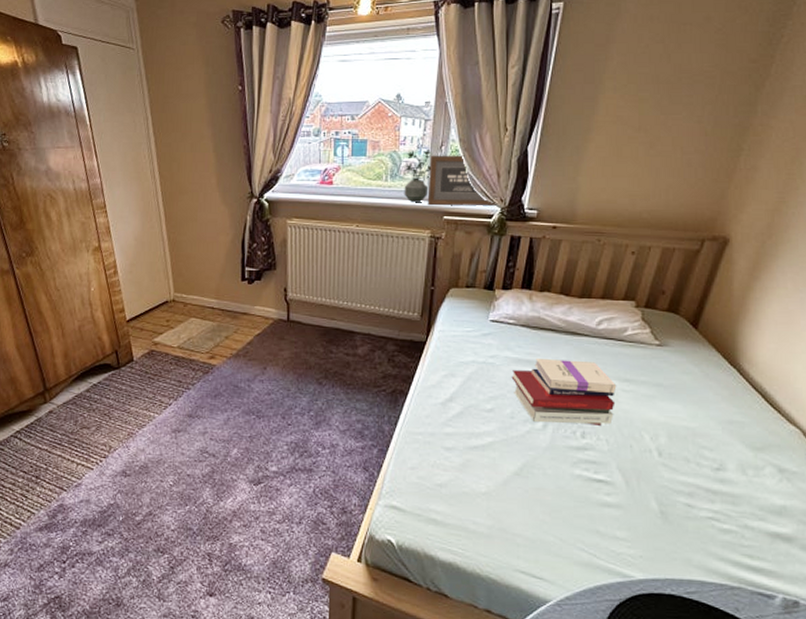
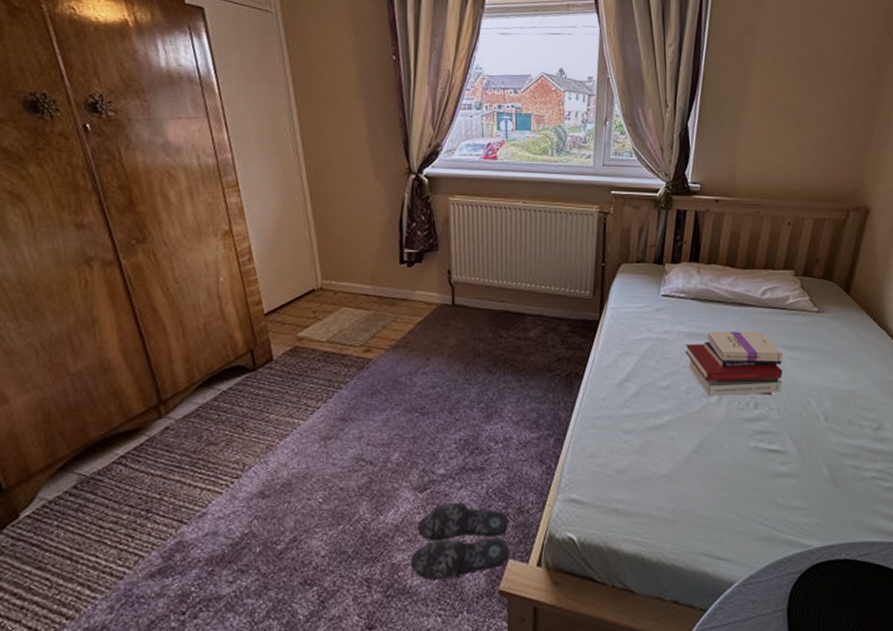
slippers: none [246,496,333,563] -> present [411,502,509,581]
potted plant: present [404,148,431,203] -> none [570,123,596,178]
picture frame: present [427,155,496,207] -> none [594,130,661,181]

